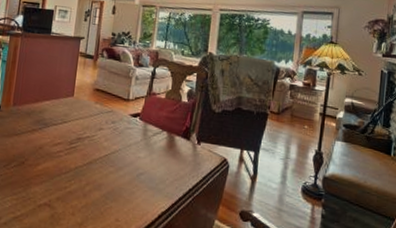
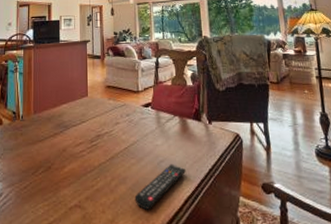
remote control: none [107,178,166,219] -> present [134,163,187,210]

